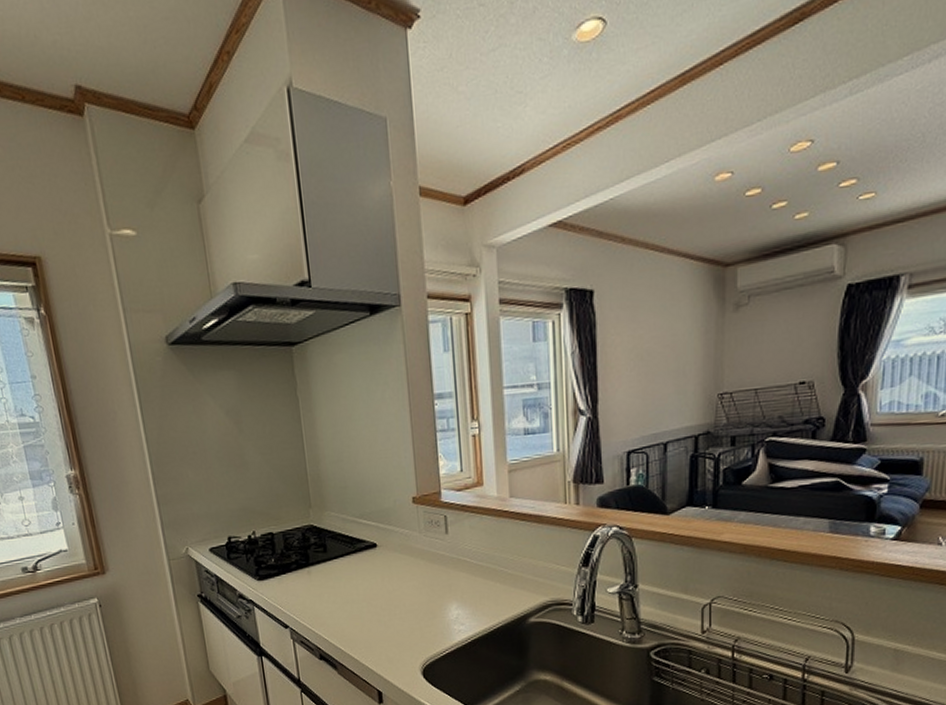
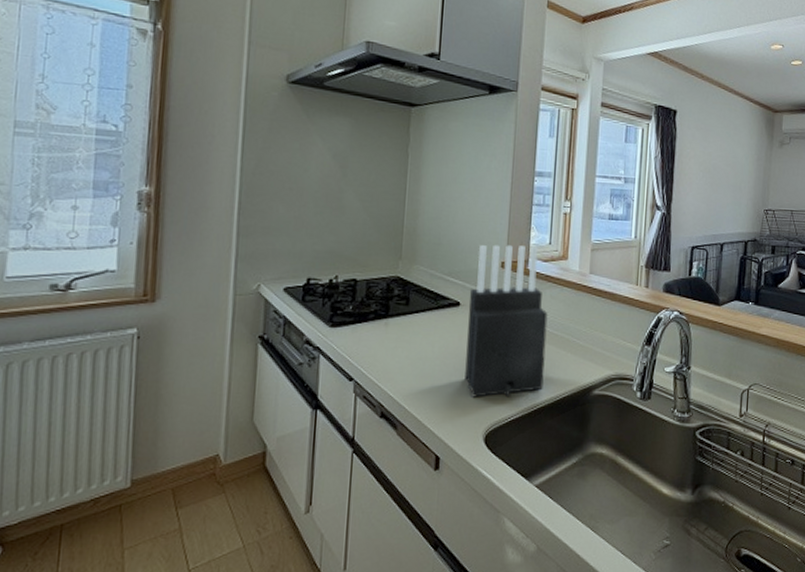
knife block: none [384,474,475,635] -> present [465,244,548,398]

